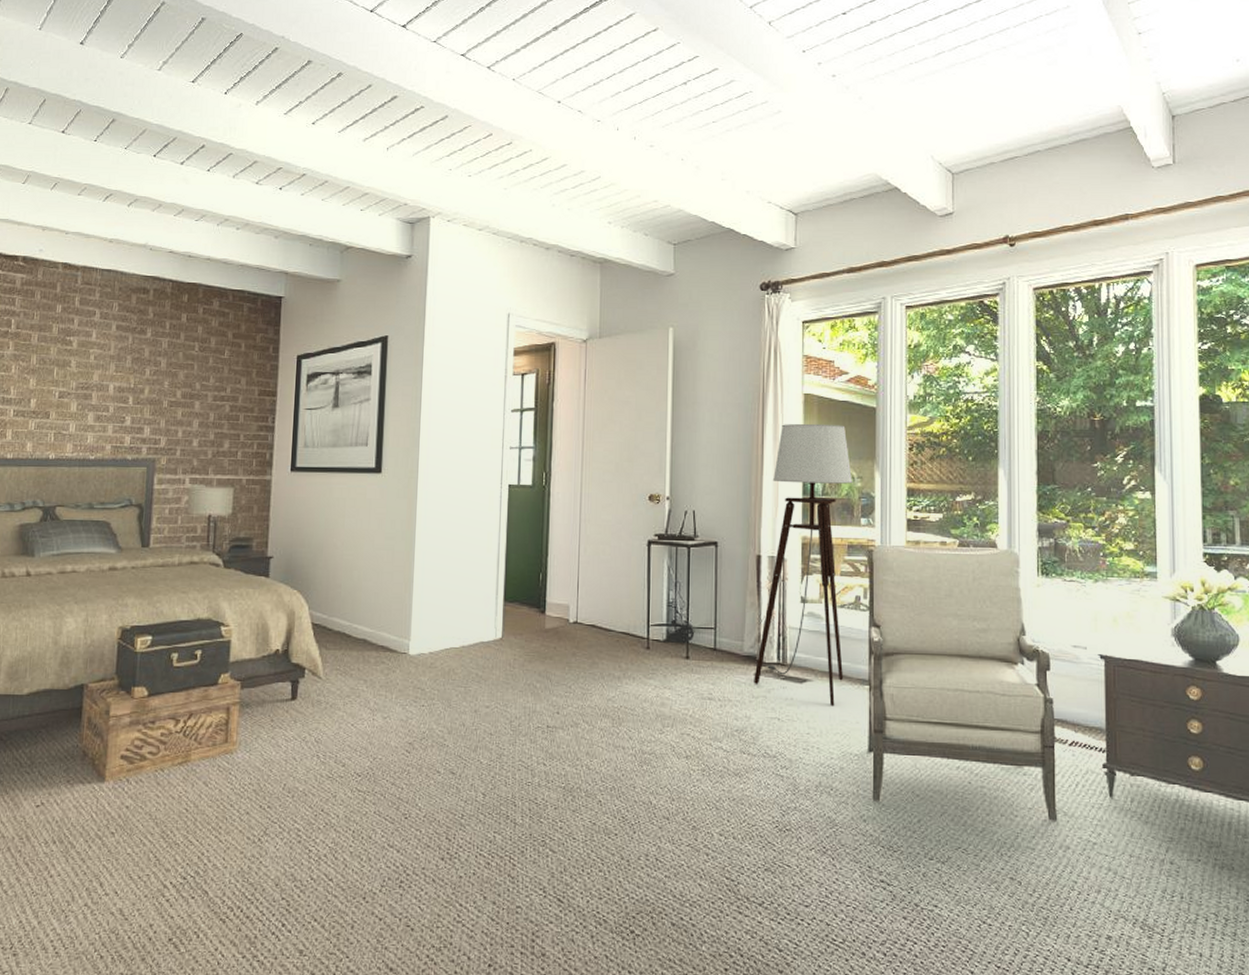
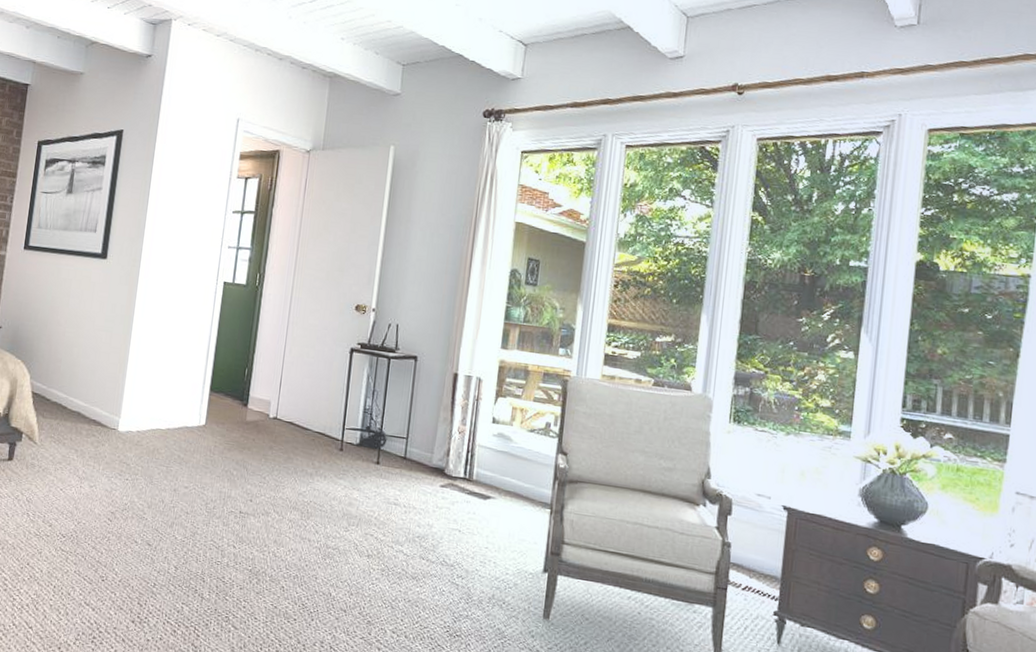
floor lamp: present [754,423,853,707] -> none [439,250,555,525]

